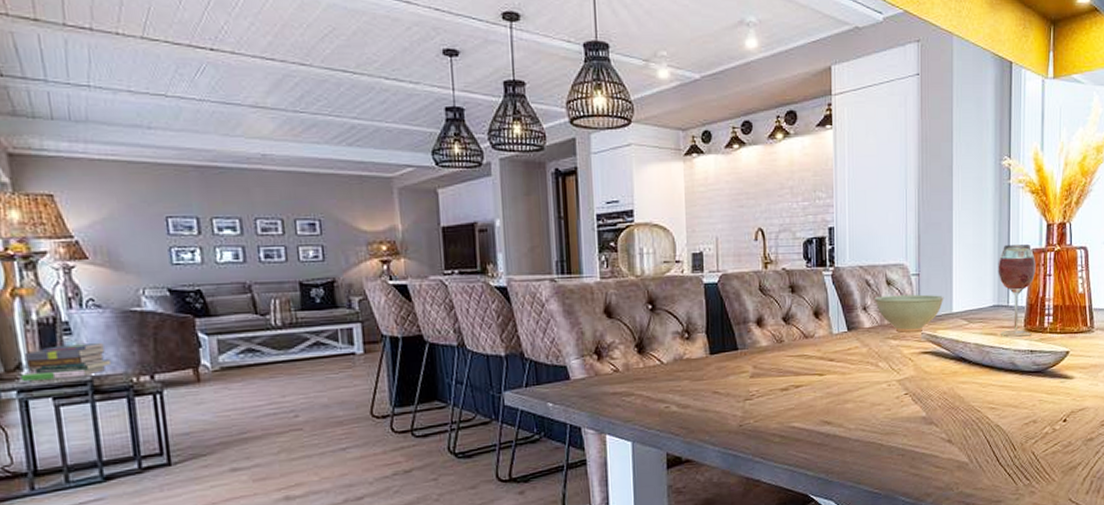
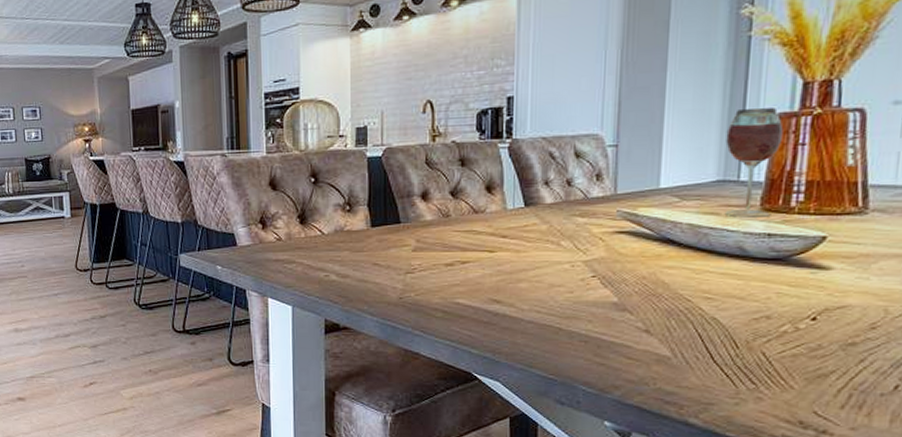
bowl: present [875,294,944,333] -> none [559,167,649,210]

